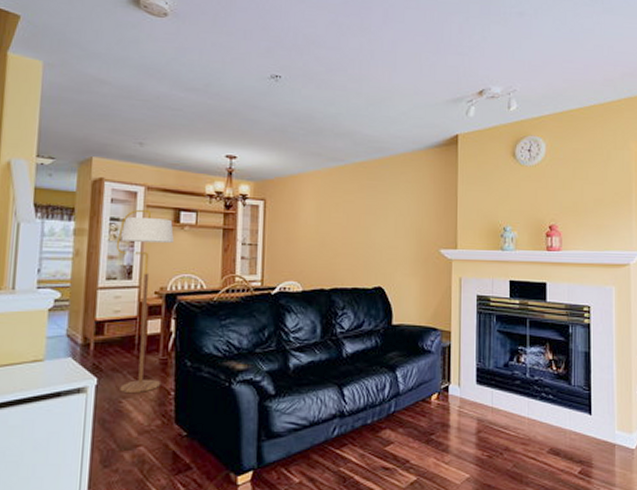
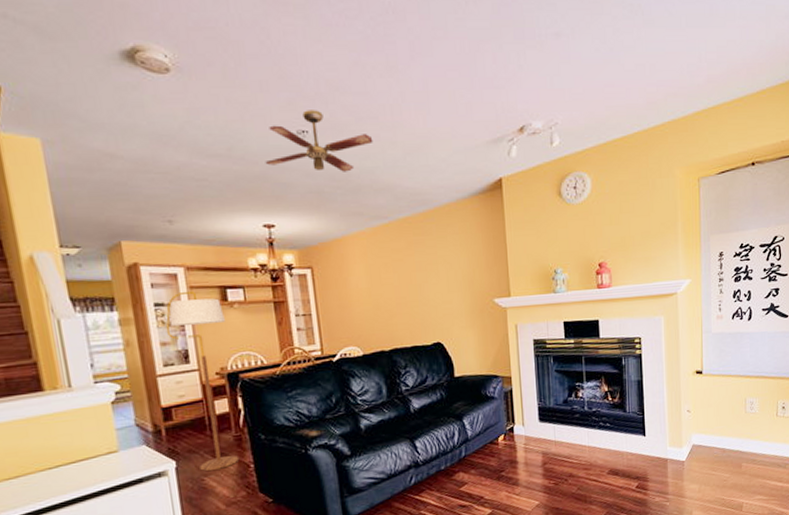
ceiling fan: none [237,58,340,115] -> present [265,110,374,172]

